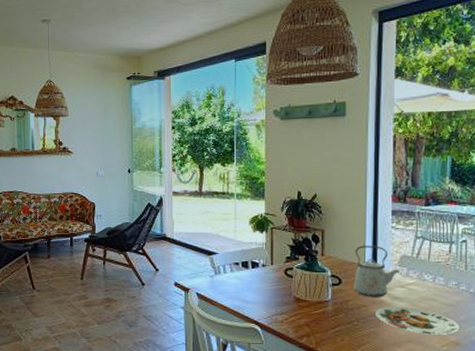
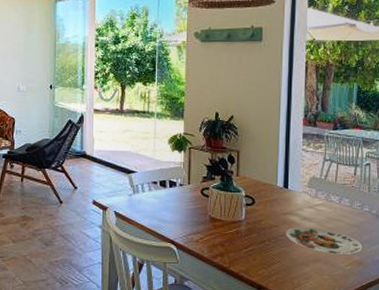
kettle: present [354,245,400,297] -> none [266,167,310,217]

